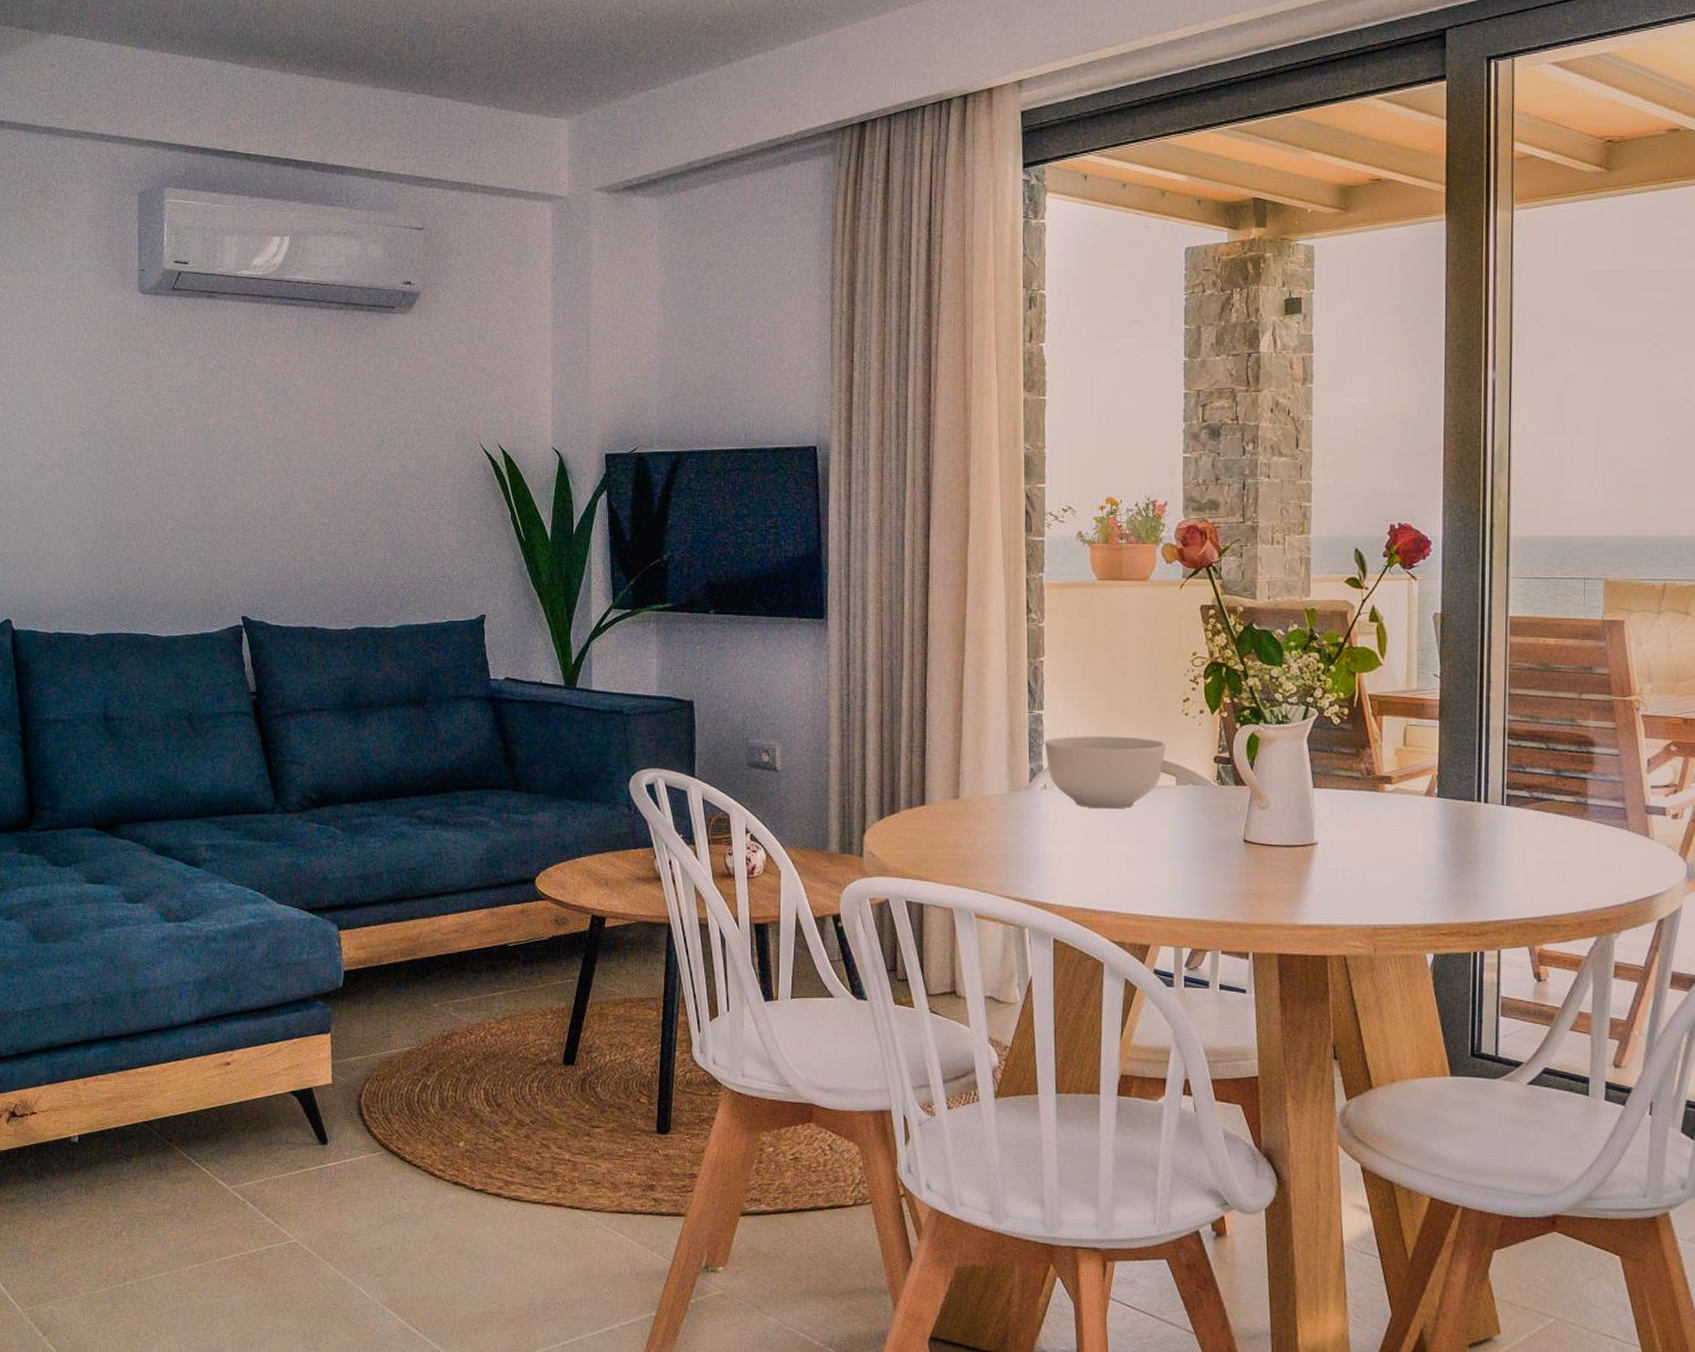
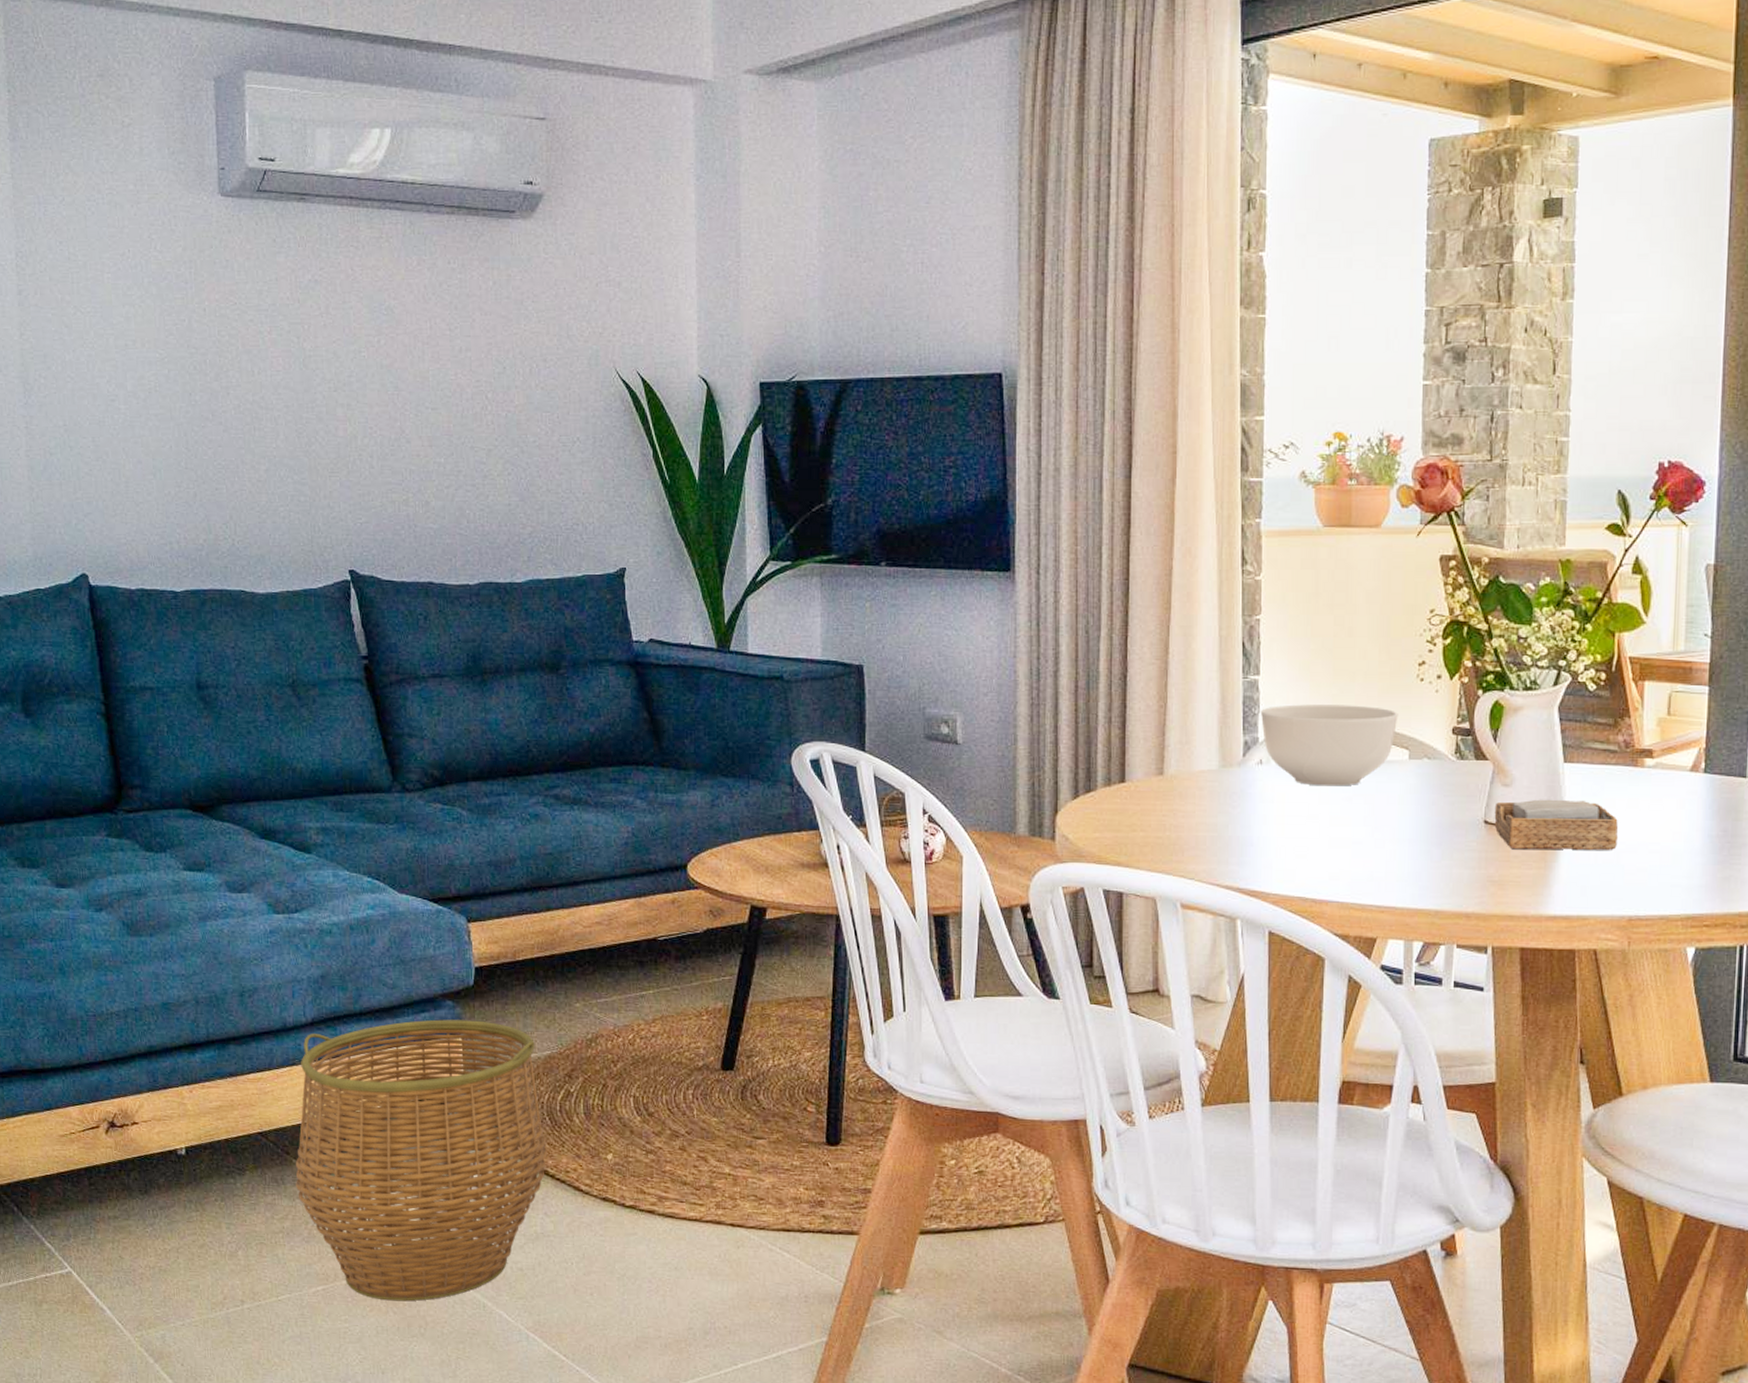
basket: none [177,1018,405,1278] -> present [295,1019,547,1302]
napkin holder: none [1252,820,1363,867] -> present [1494,799,1619,851]

